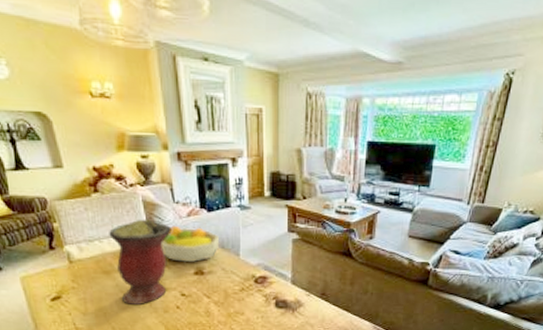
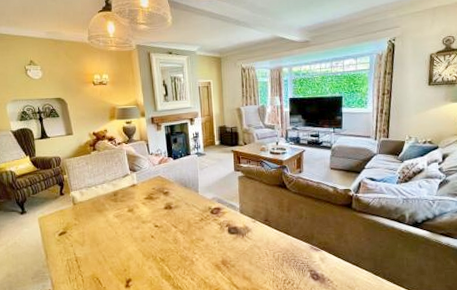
vase: present [109,219,172,304] -> none [102,168,148,236]
fruit bowl: present [162,225,220,263] -> none [140,171,183,200]

